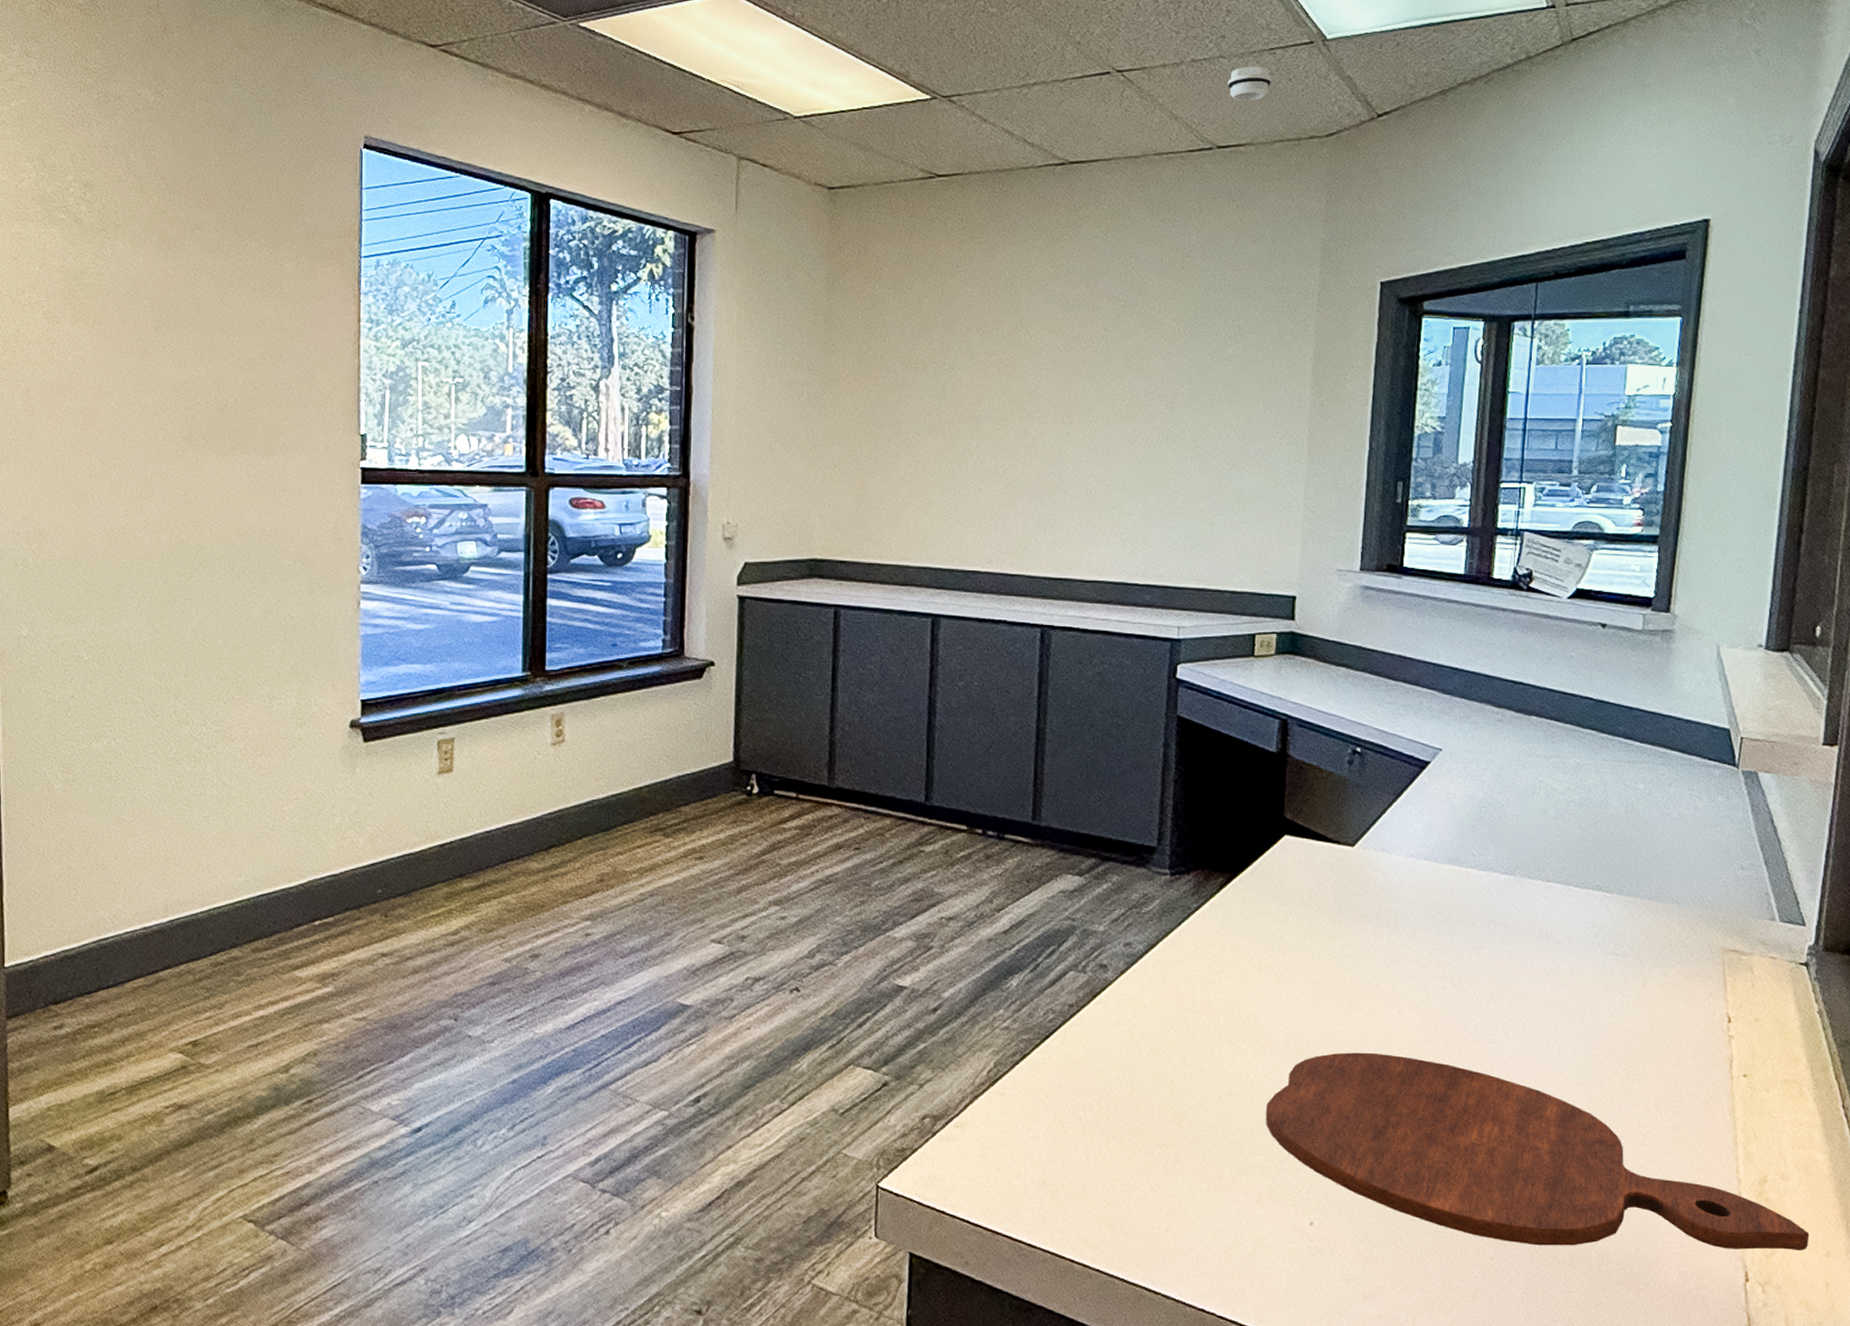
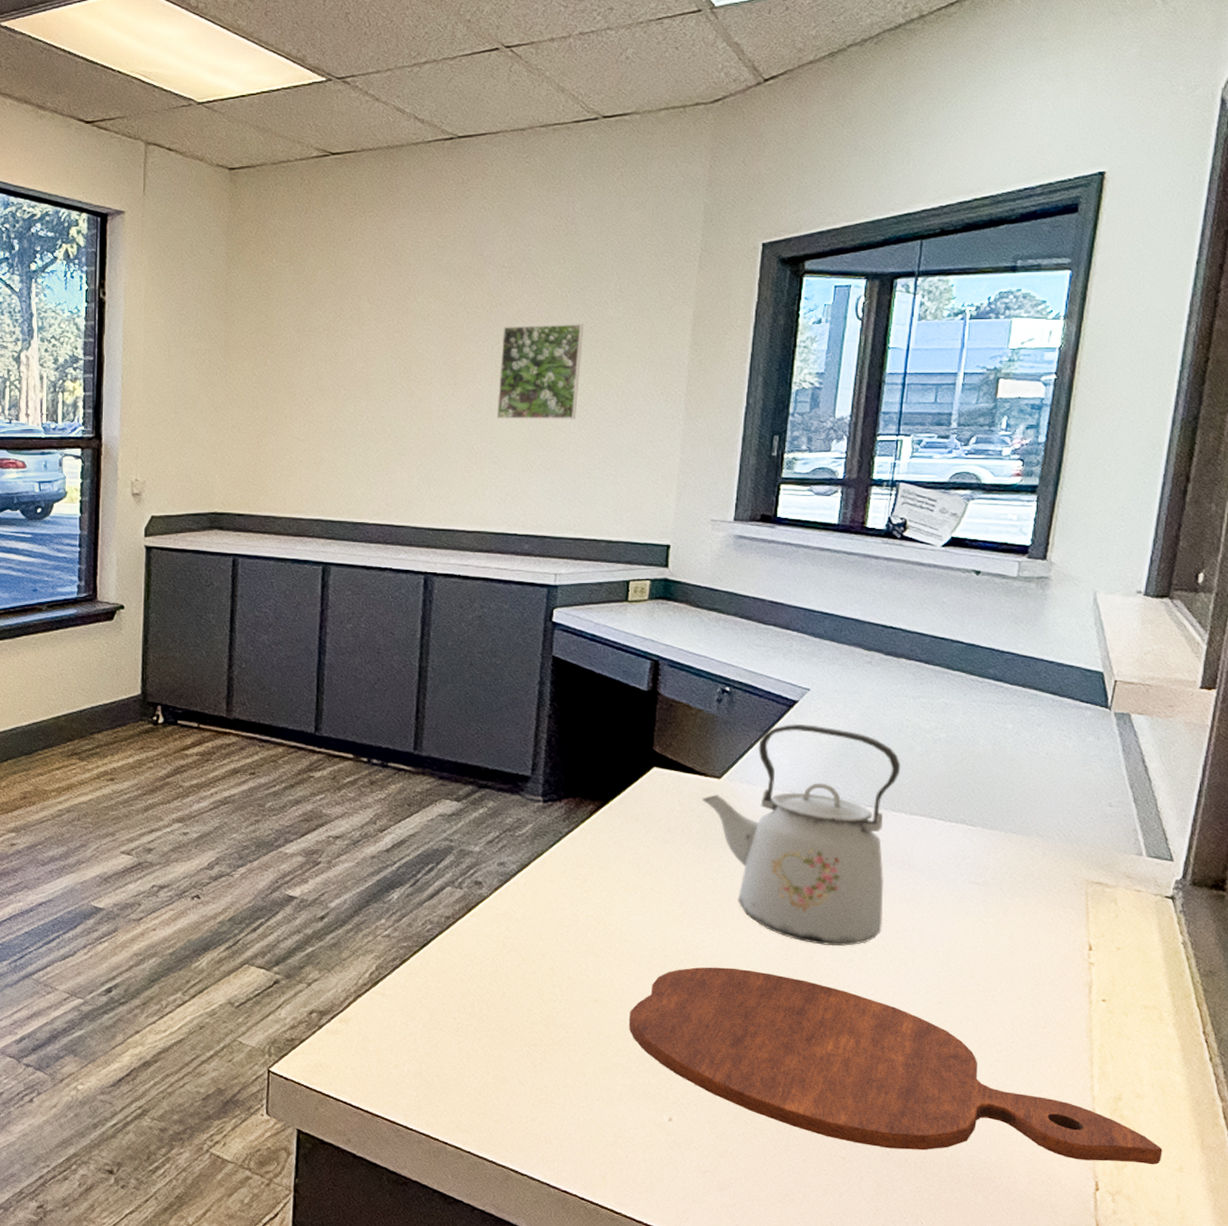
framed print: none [1114,361,1202,462] -> present [496,324,583,419]
smoke detector: present [1227,66,1272,102] -> none [614,36,659,72]
kettle: none [1335,786,1536,1026] -> present [701,723,901,947]

